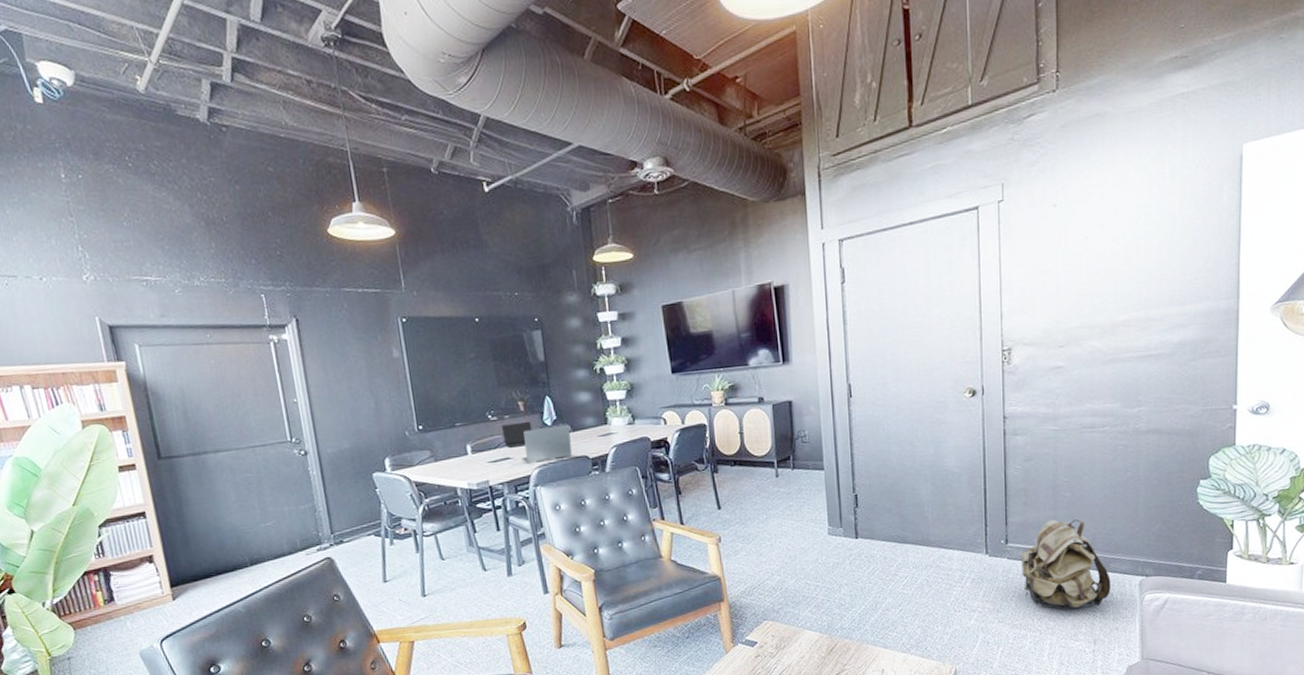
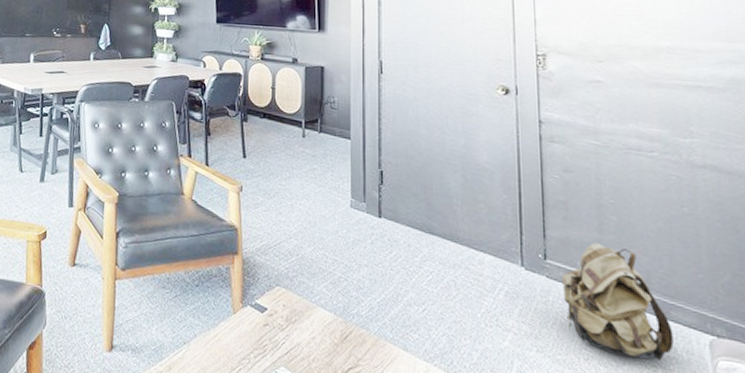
laptop: present [502,421,532,448] -> none [62,42,88,64]
laptop: present [521,424,572,463] -> none [73,50,120,81]

